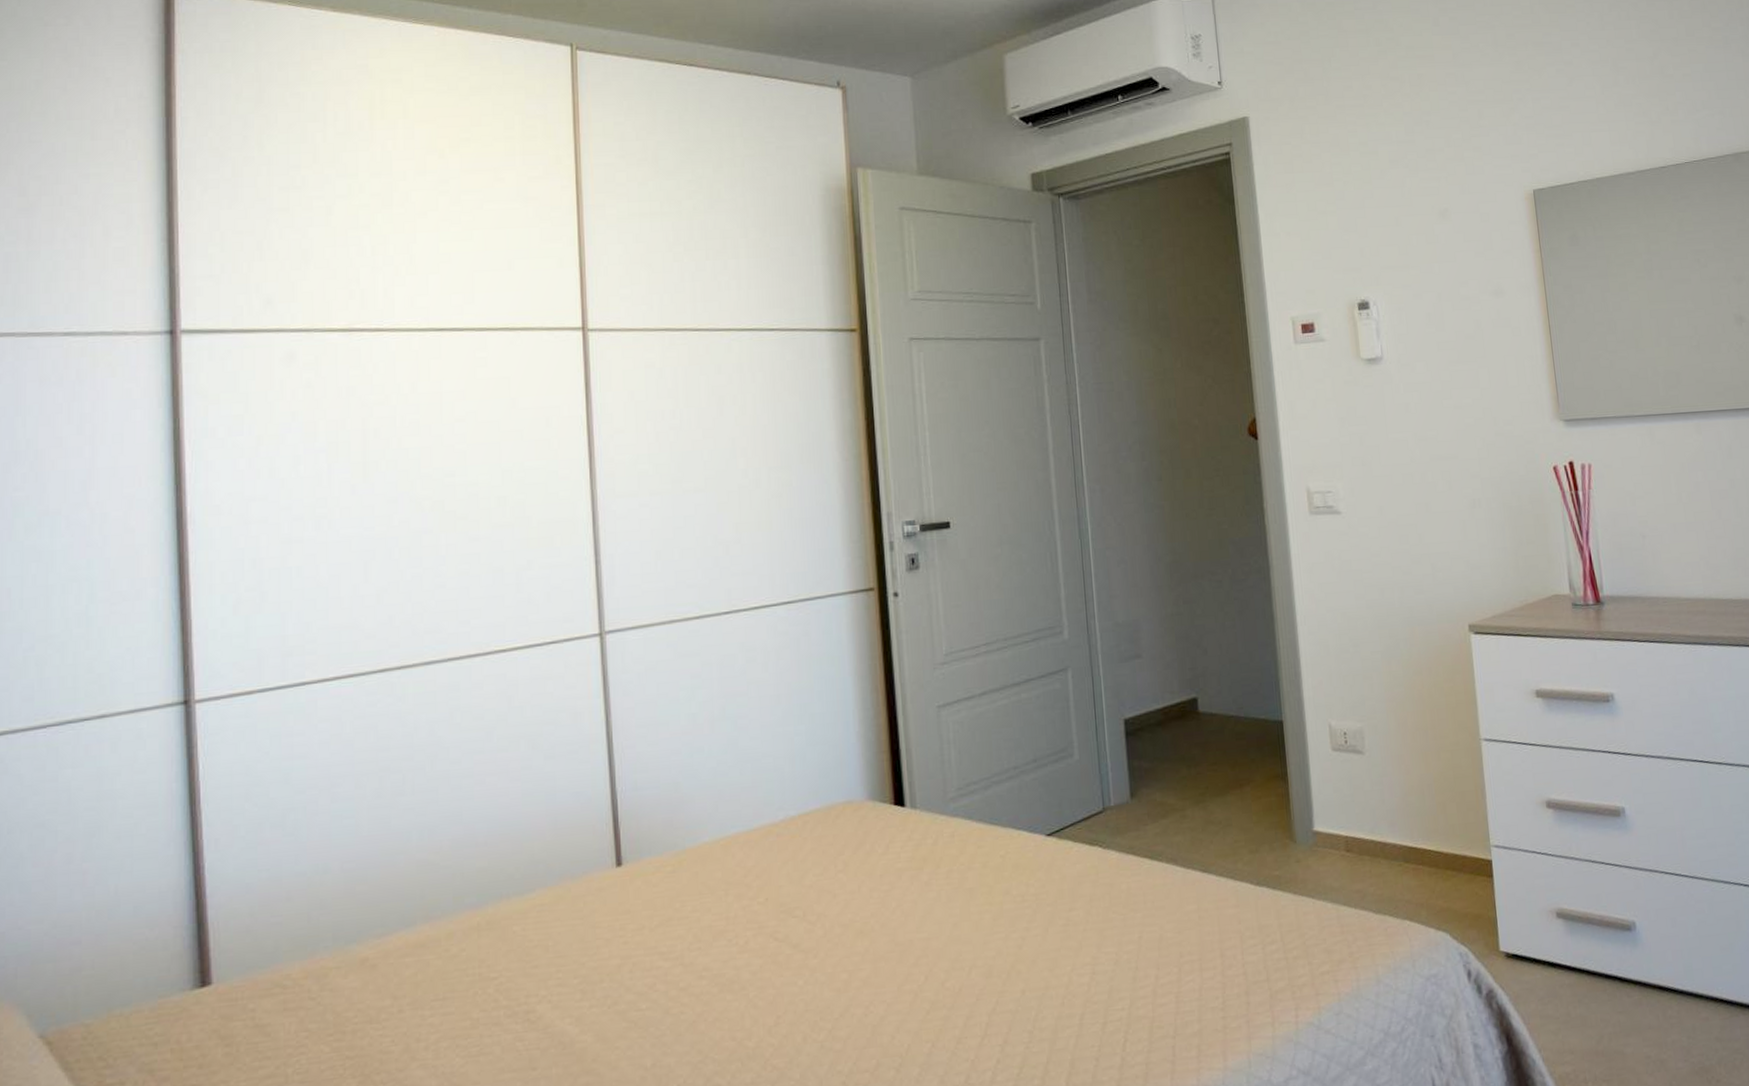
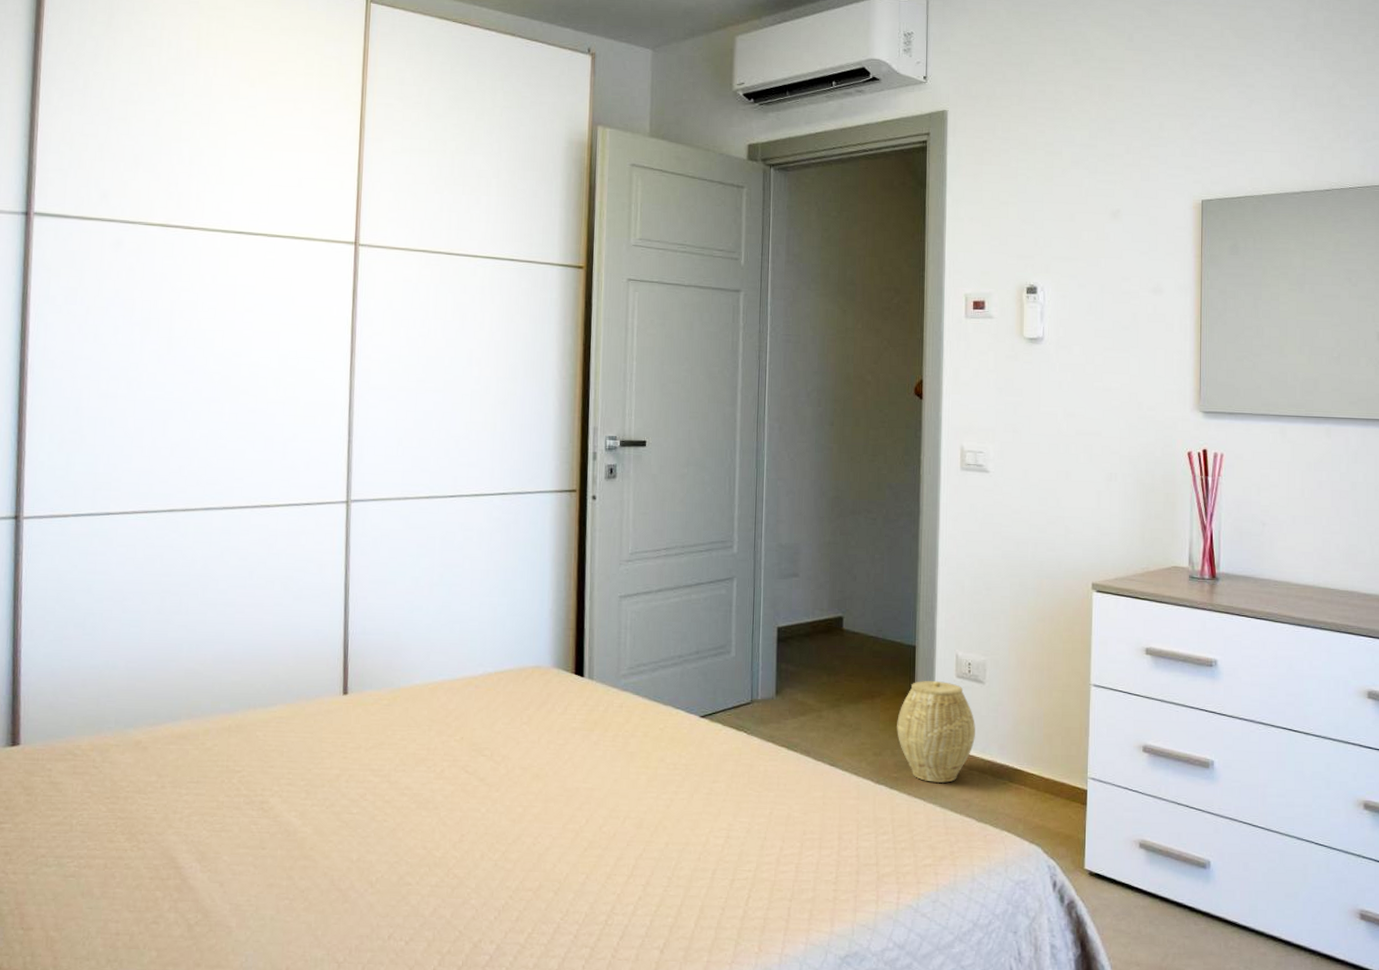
woven basket: none [1271,757,1362,876] -> present [897,680,975,784]

